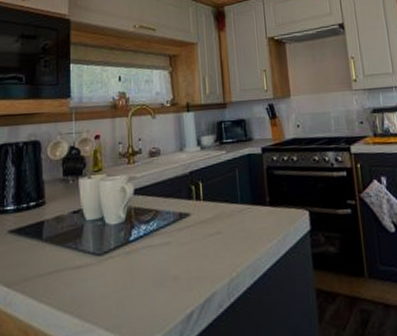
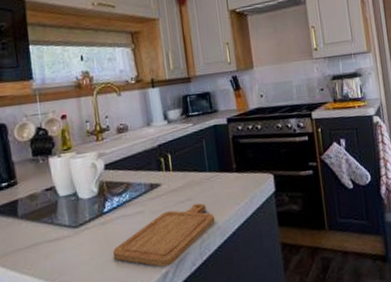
chopping board: none [135,238,246,307] -> present [112,203,216,267]

